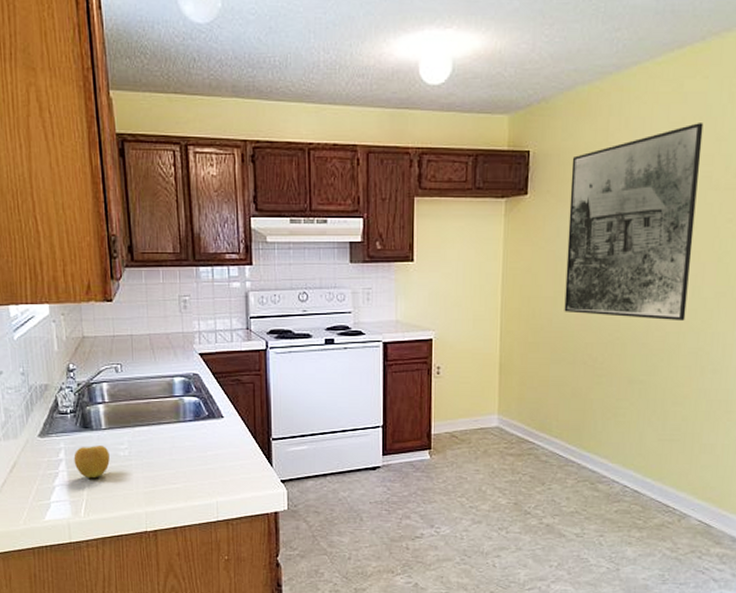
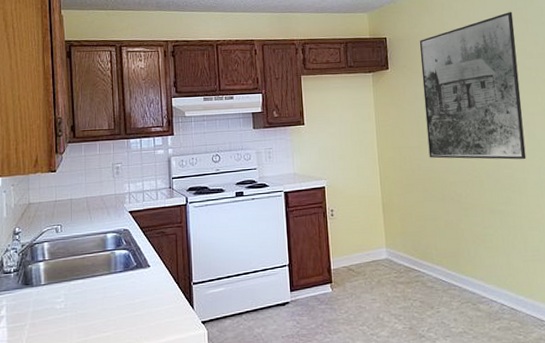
apple: present [73,446,110,479] -> none [14,300,47,333]

